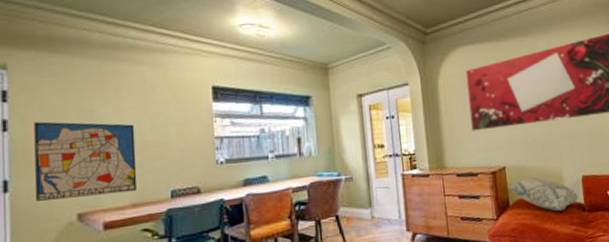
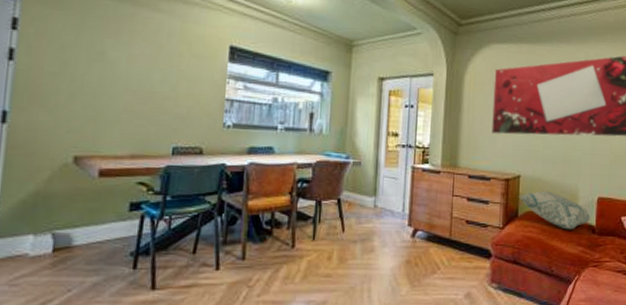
wall art: present [34,121,138,201] -> none [34,55,145,142]

